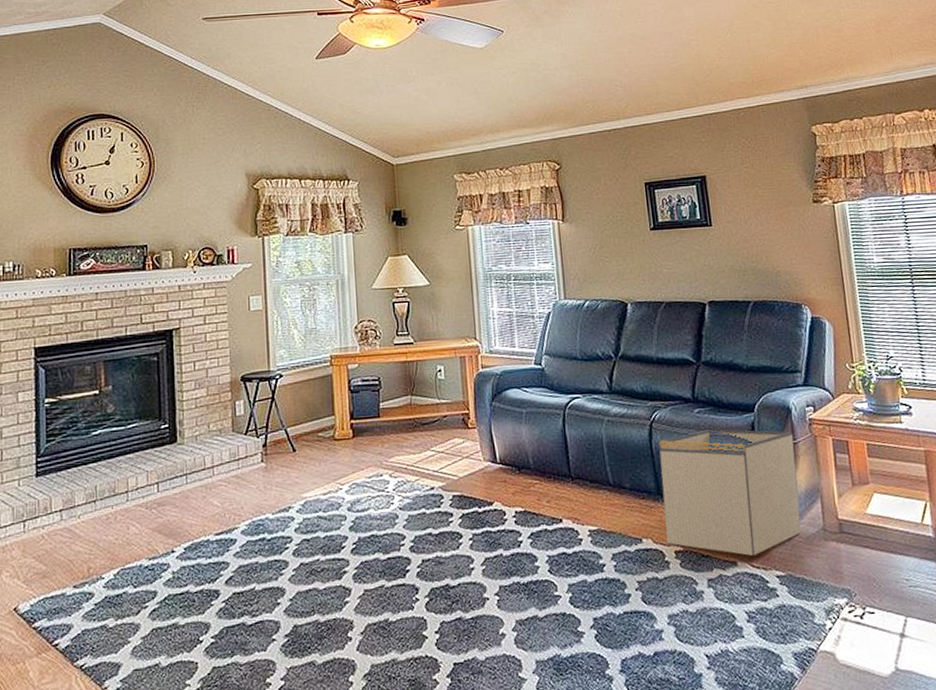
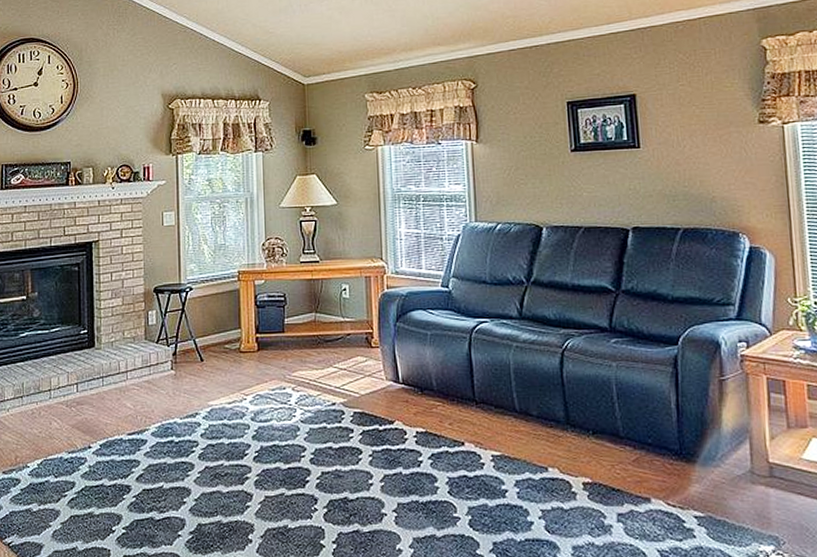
storage bin: present [658,429,802,556] -> none [570,361,726,493]

